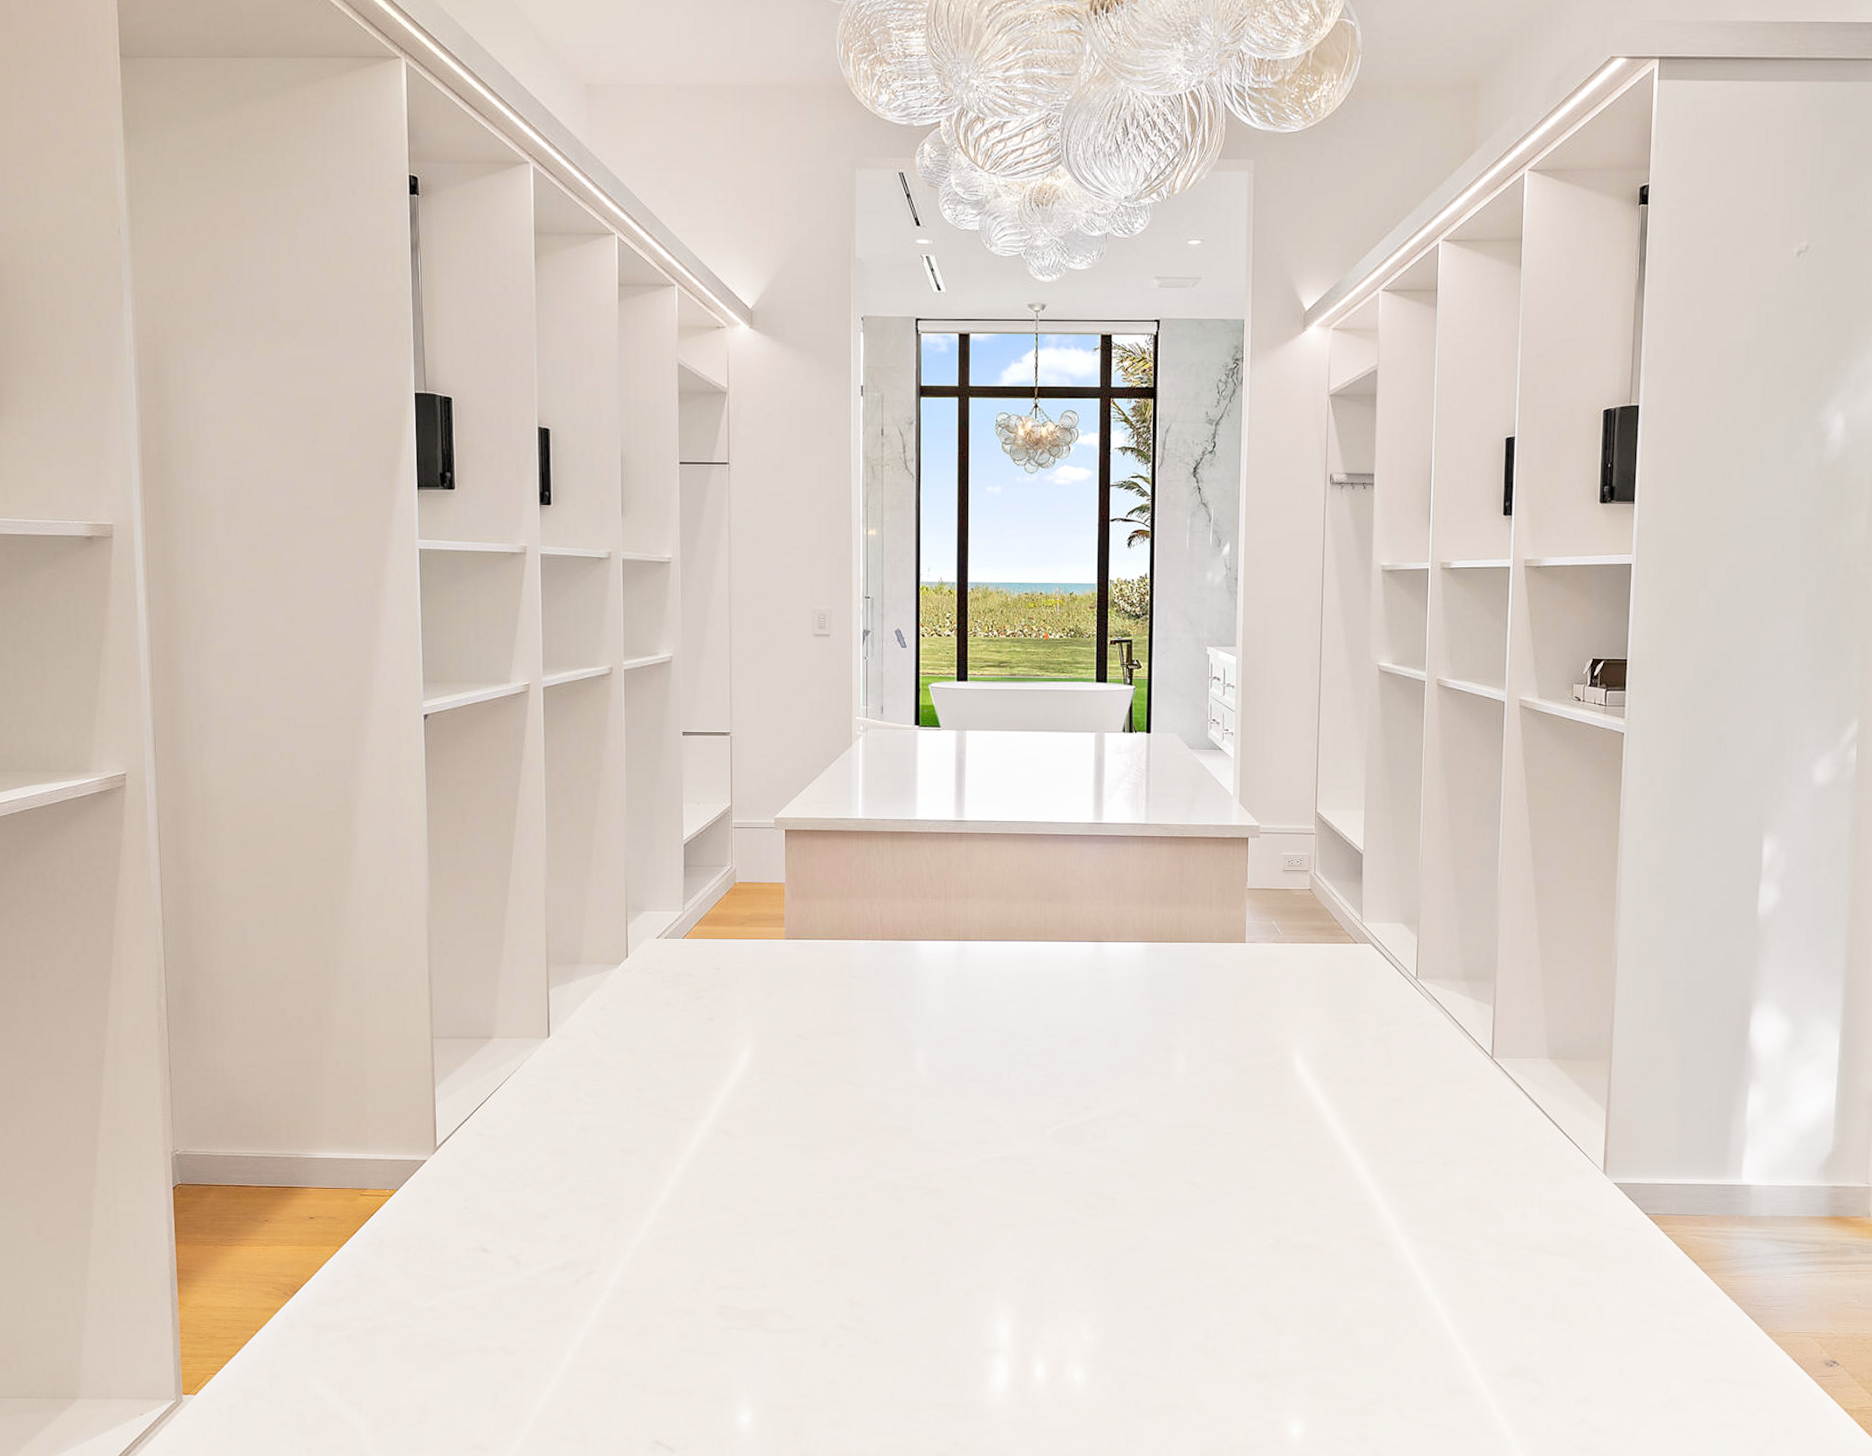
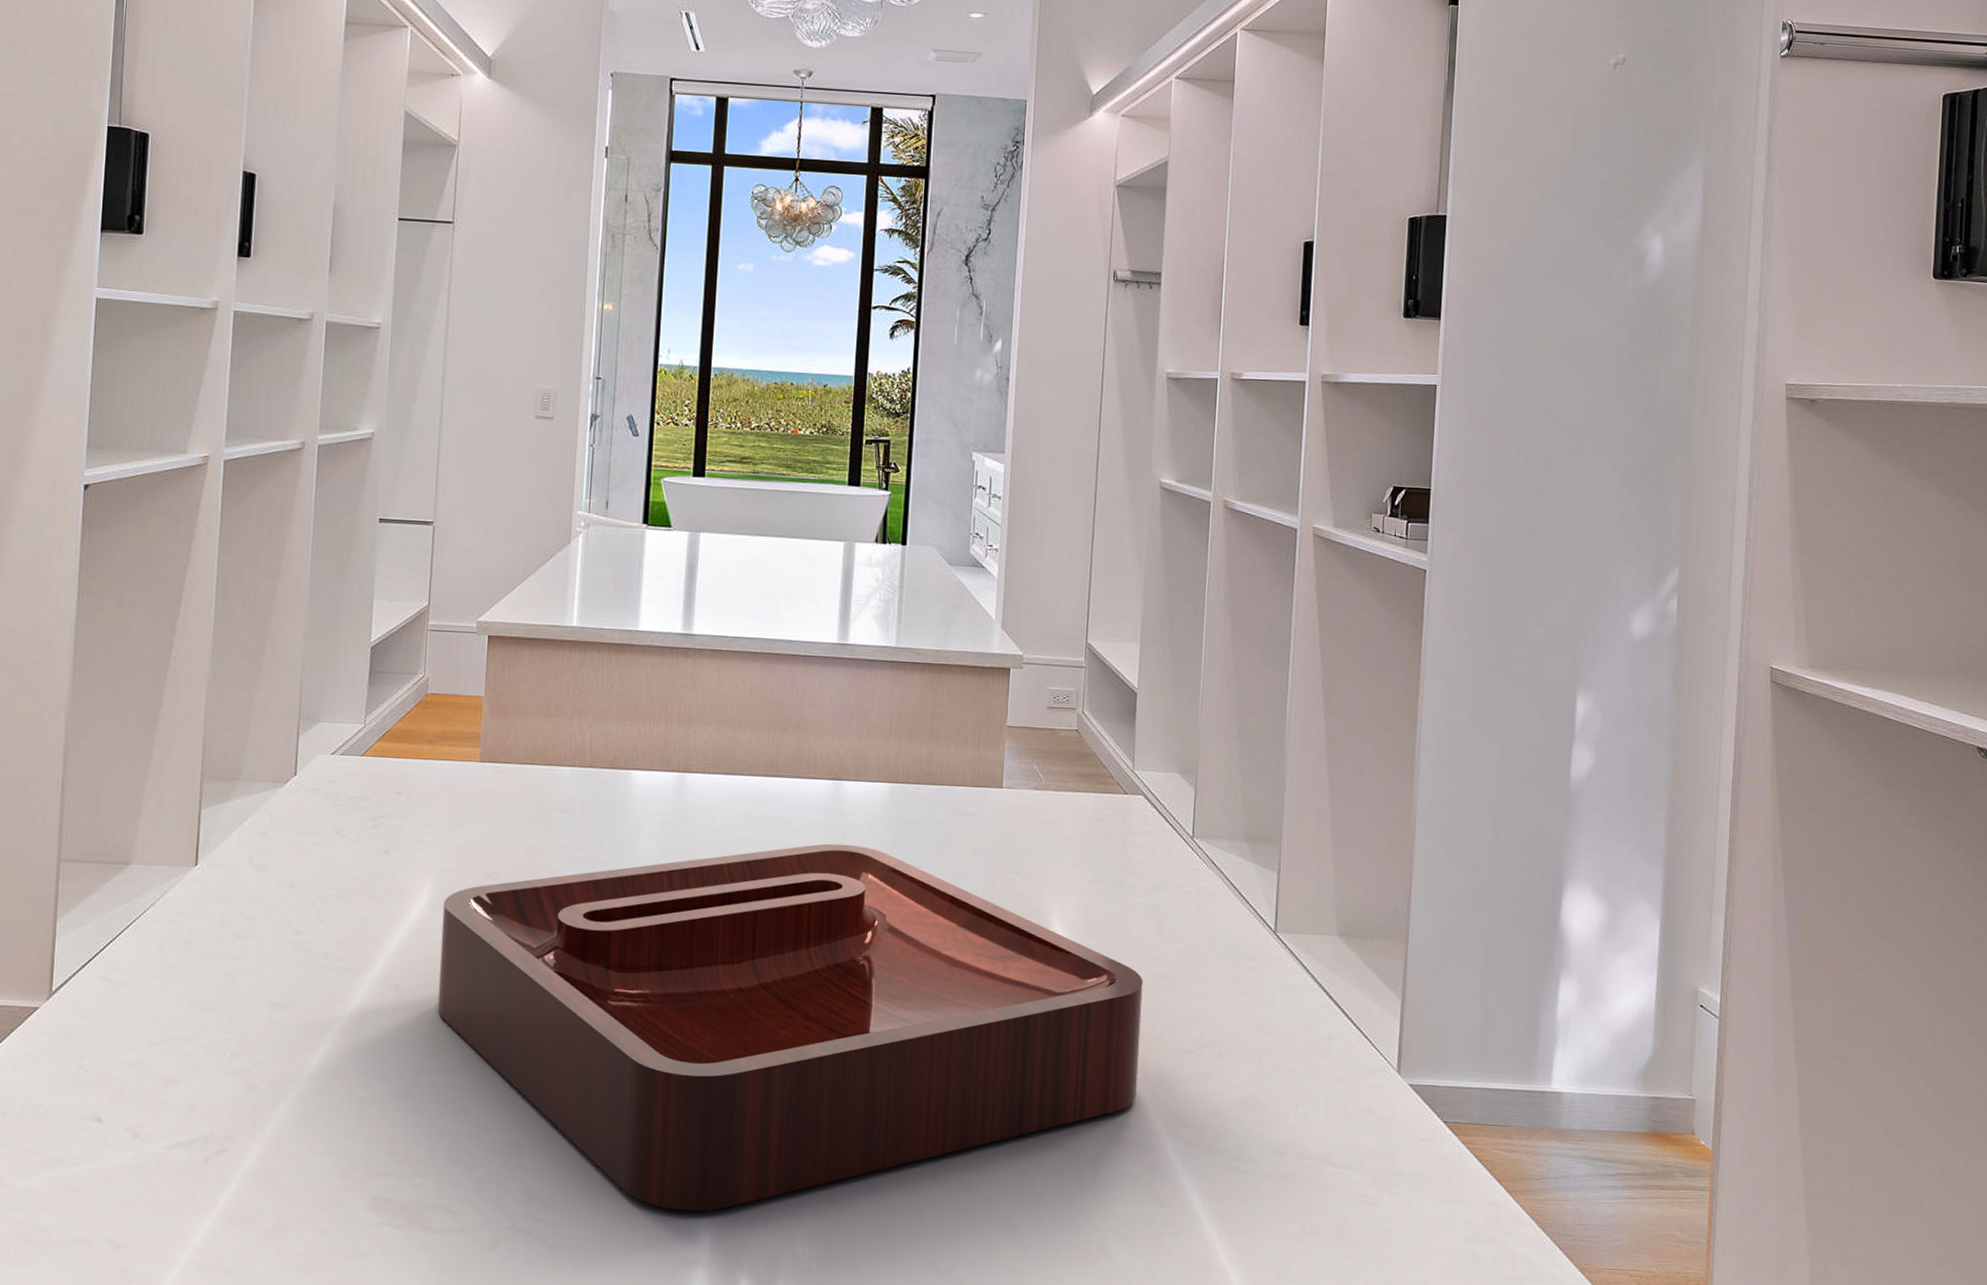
decorative tray: none [762,997,1376,1309] -> present [437,843,1143,1211]

